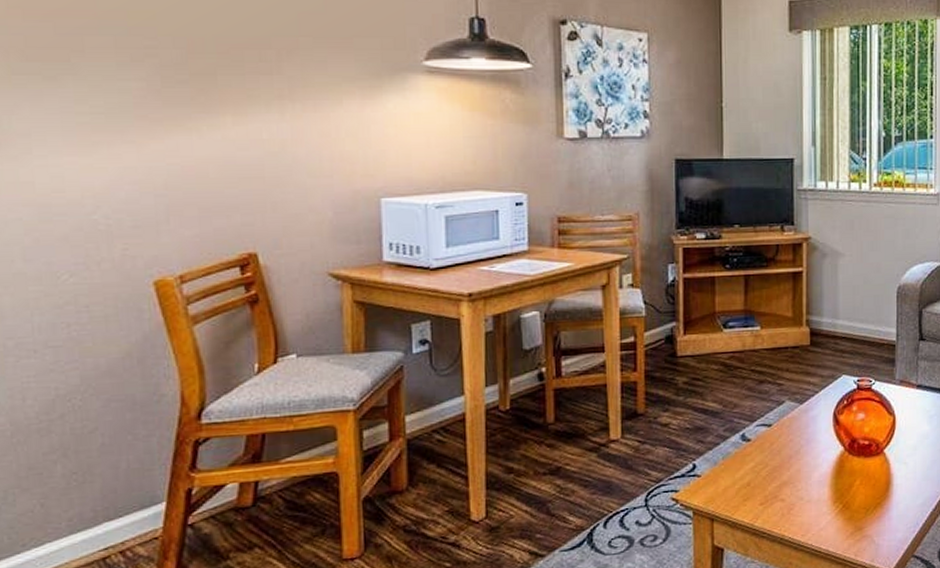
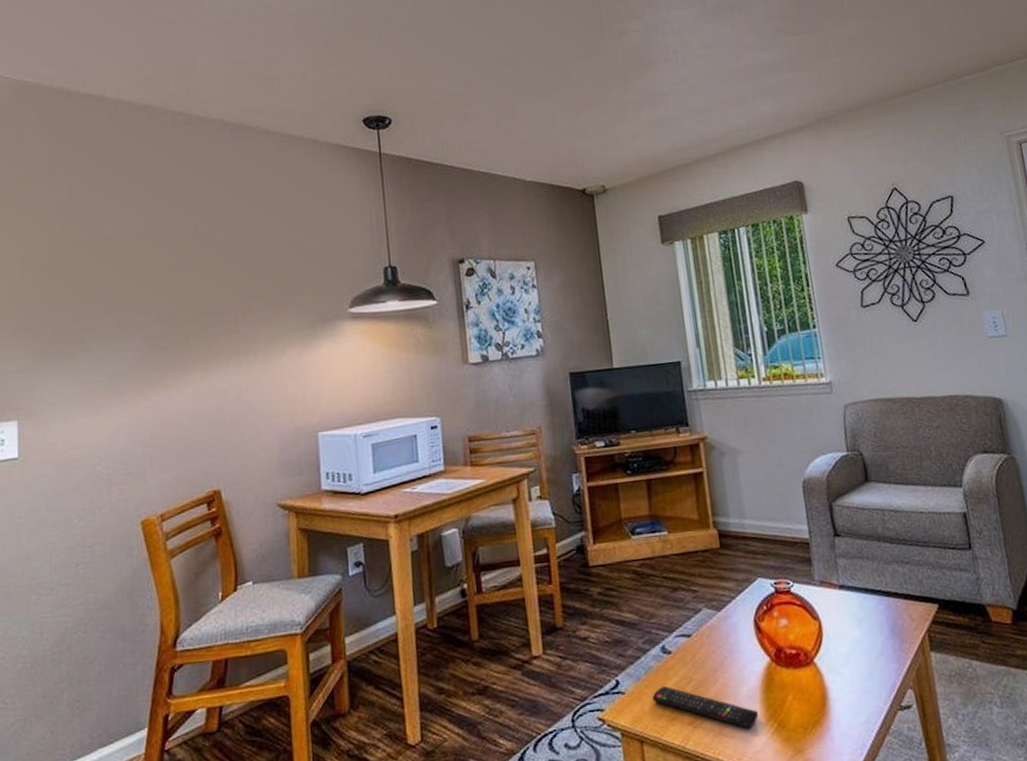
remote control: none [727,470,827,510] -> present [652,685,759,729]

